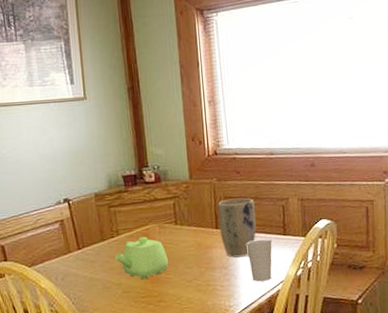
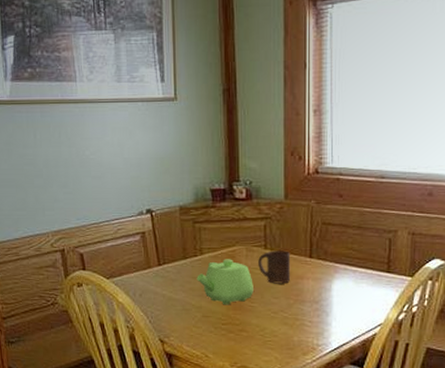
cup: none [170,224,201,256] -> present [258,250,291,284]
plant pot: present [218,198,257,258] -> none [314,225,357,292]
cup: present [246,239,272,282] -> none [343,275,373,322]

